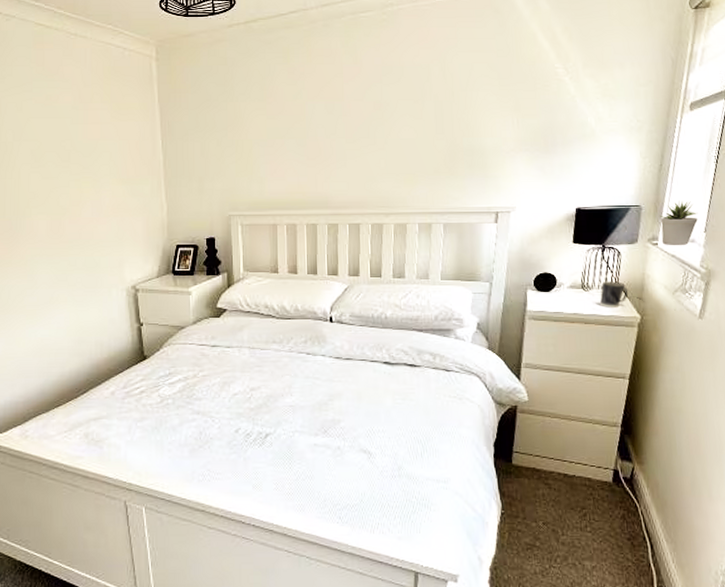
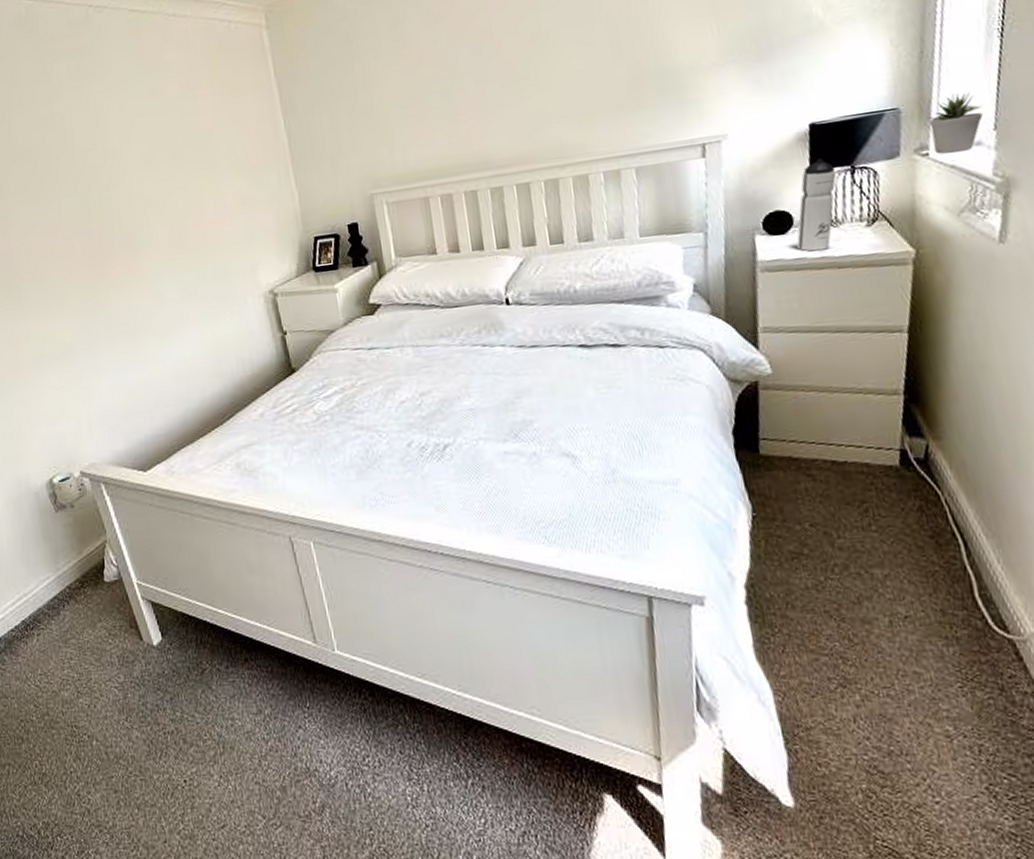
water bottle: none [556,236,591,308] -> present [796,158,837,252]
mug: present [599,281,629,308] -> none [855,209,894,245]

